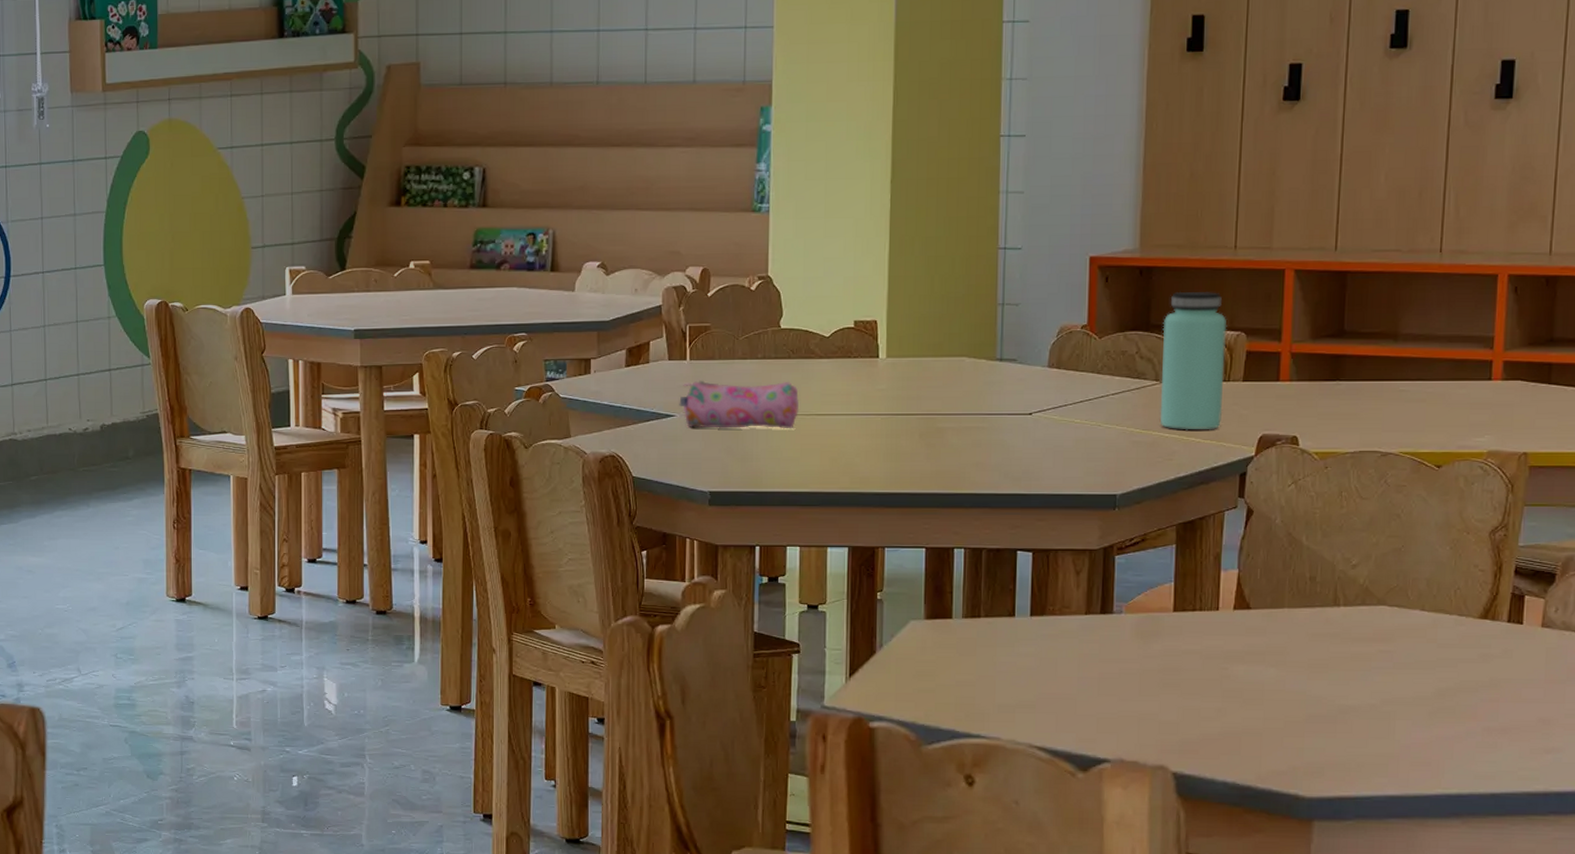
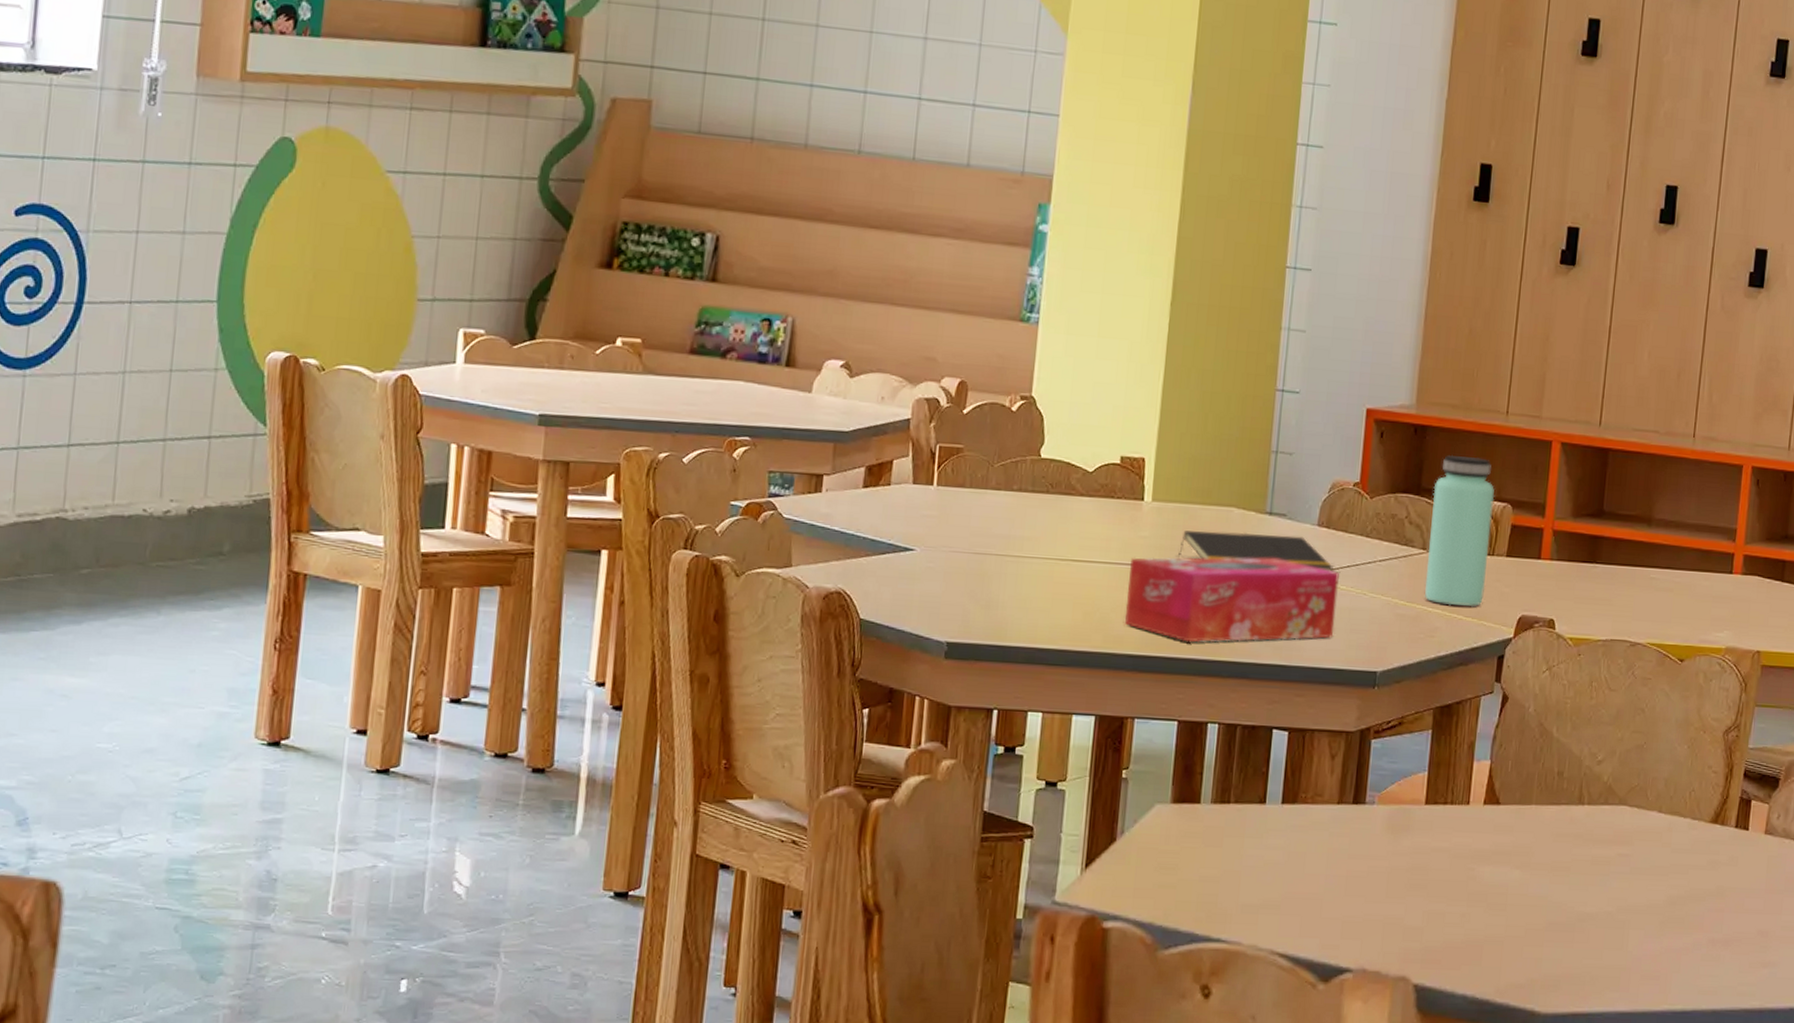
pencil case: present [679,380,800,429] -> none [920,510,1055,575]
tissue box: none [869,399,1073,479] -> present [1124,557,1339,642]
notepad: none [915,378,1066,408] -> present [1179,530,1333,572]

